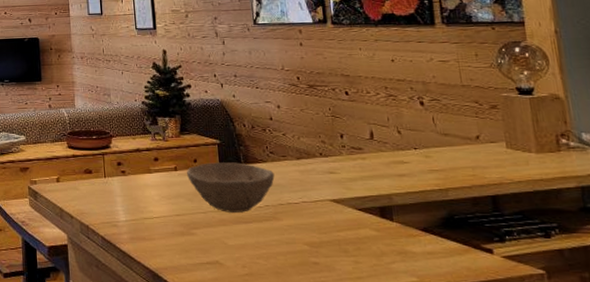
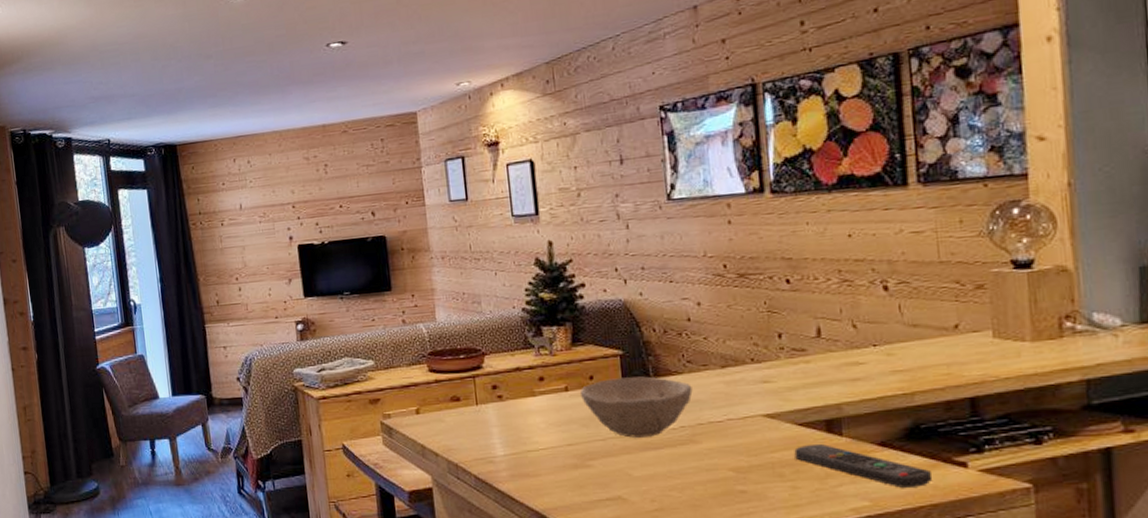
remote control: none [355,226,467,268] -> present [794,443,933,488]

